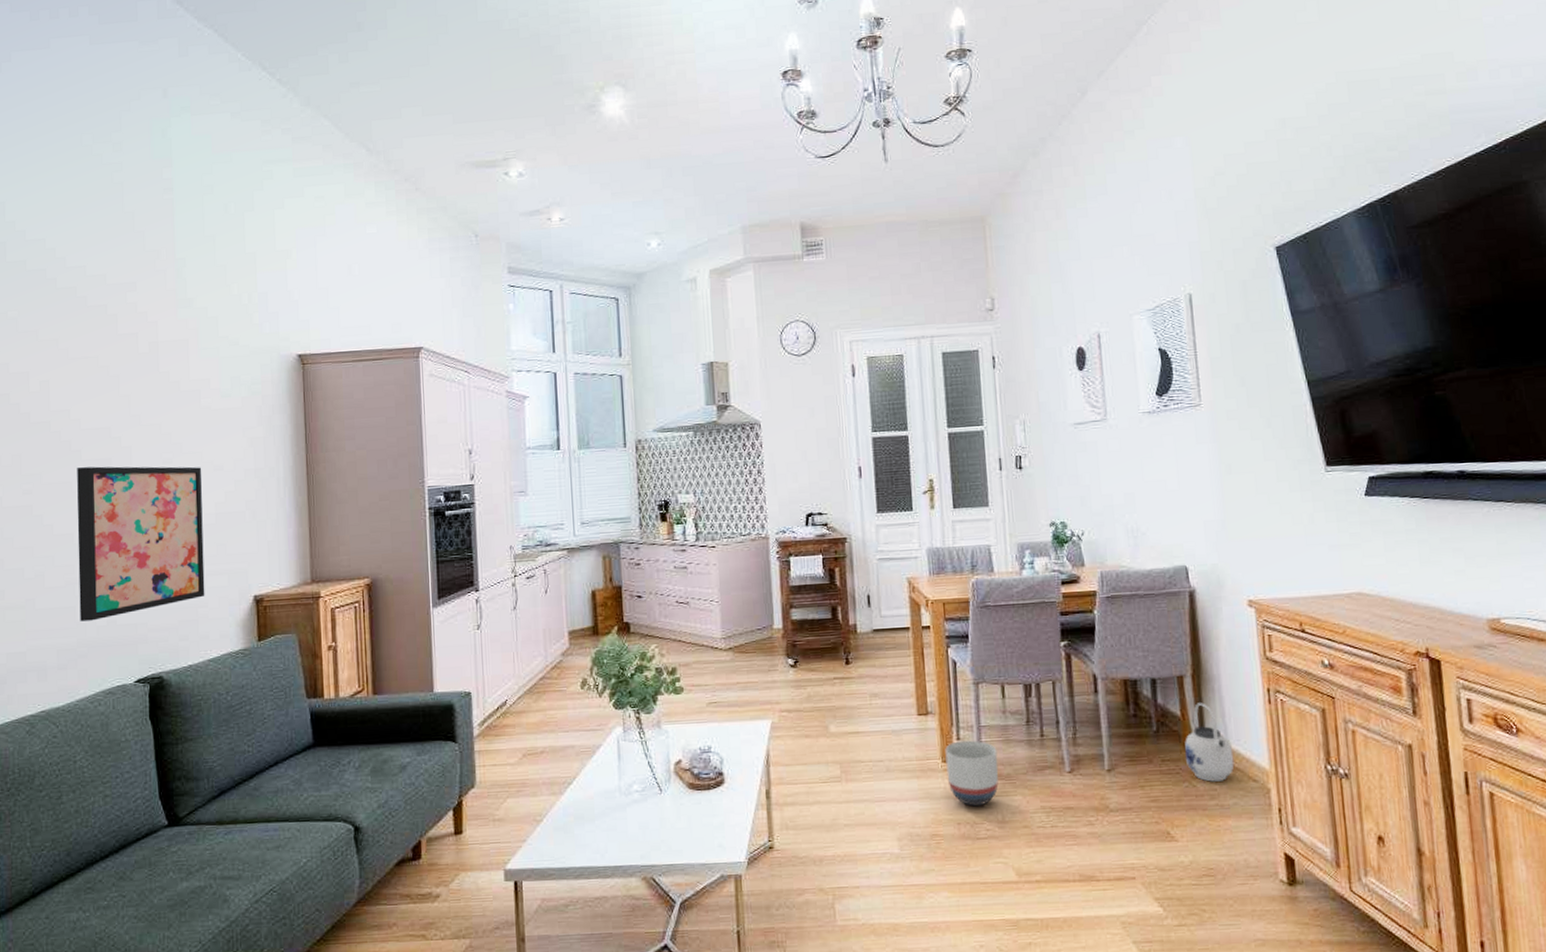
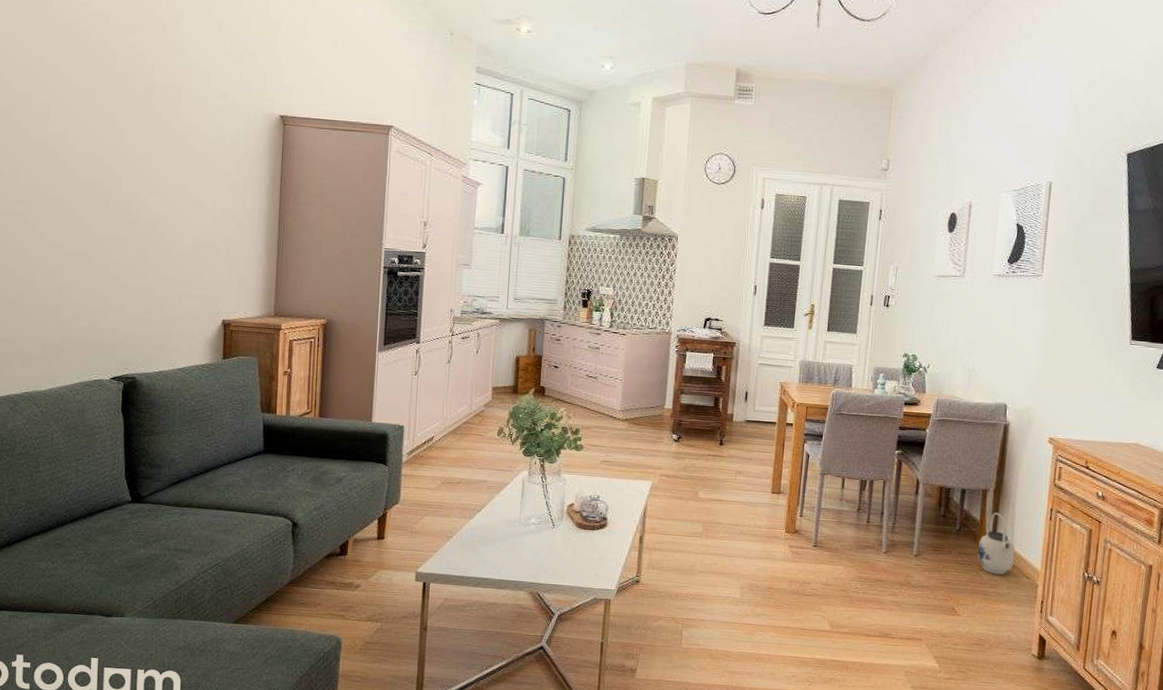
wall art: present [77,466,205,622] -> none [65,186,185,322]
planter: present [945,740,999,807] -> none [787,517,831,570]

